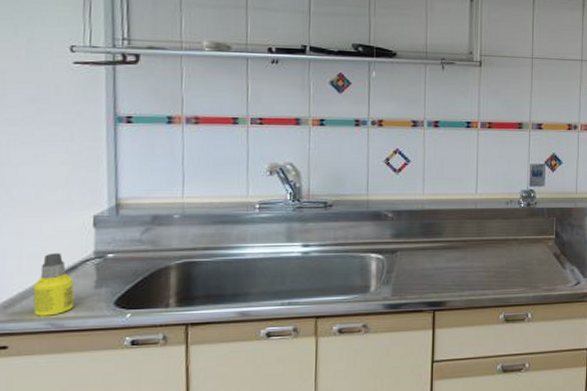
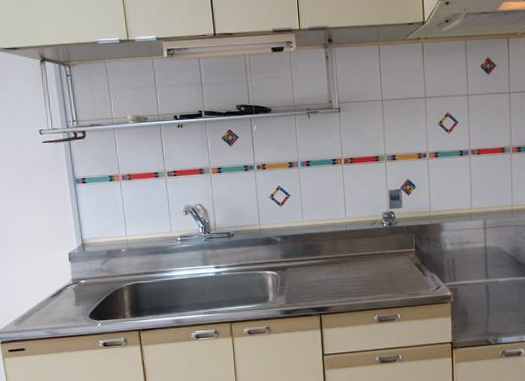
bottle: present [32,252,74,316] -> none [35,281,63,327]

